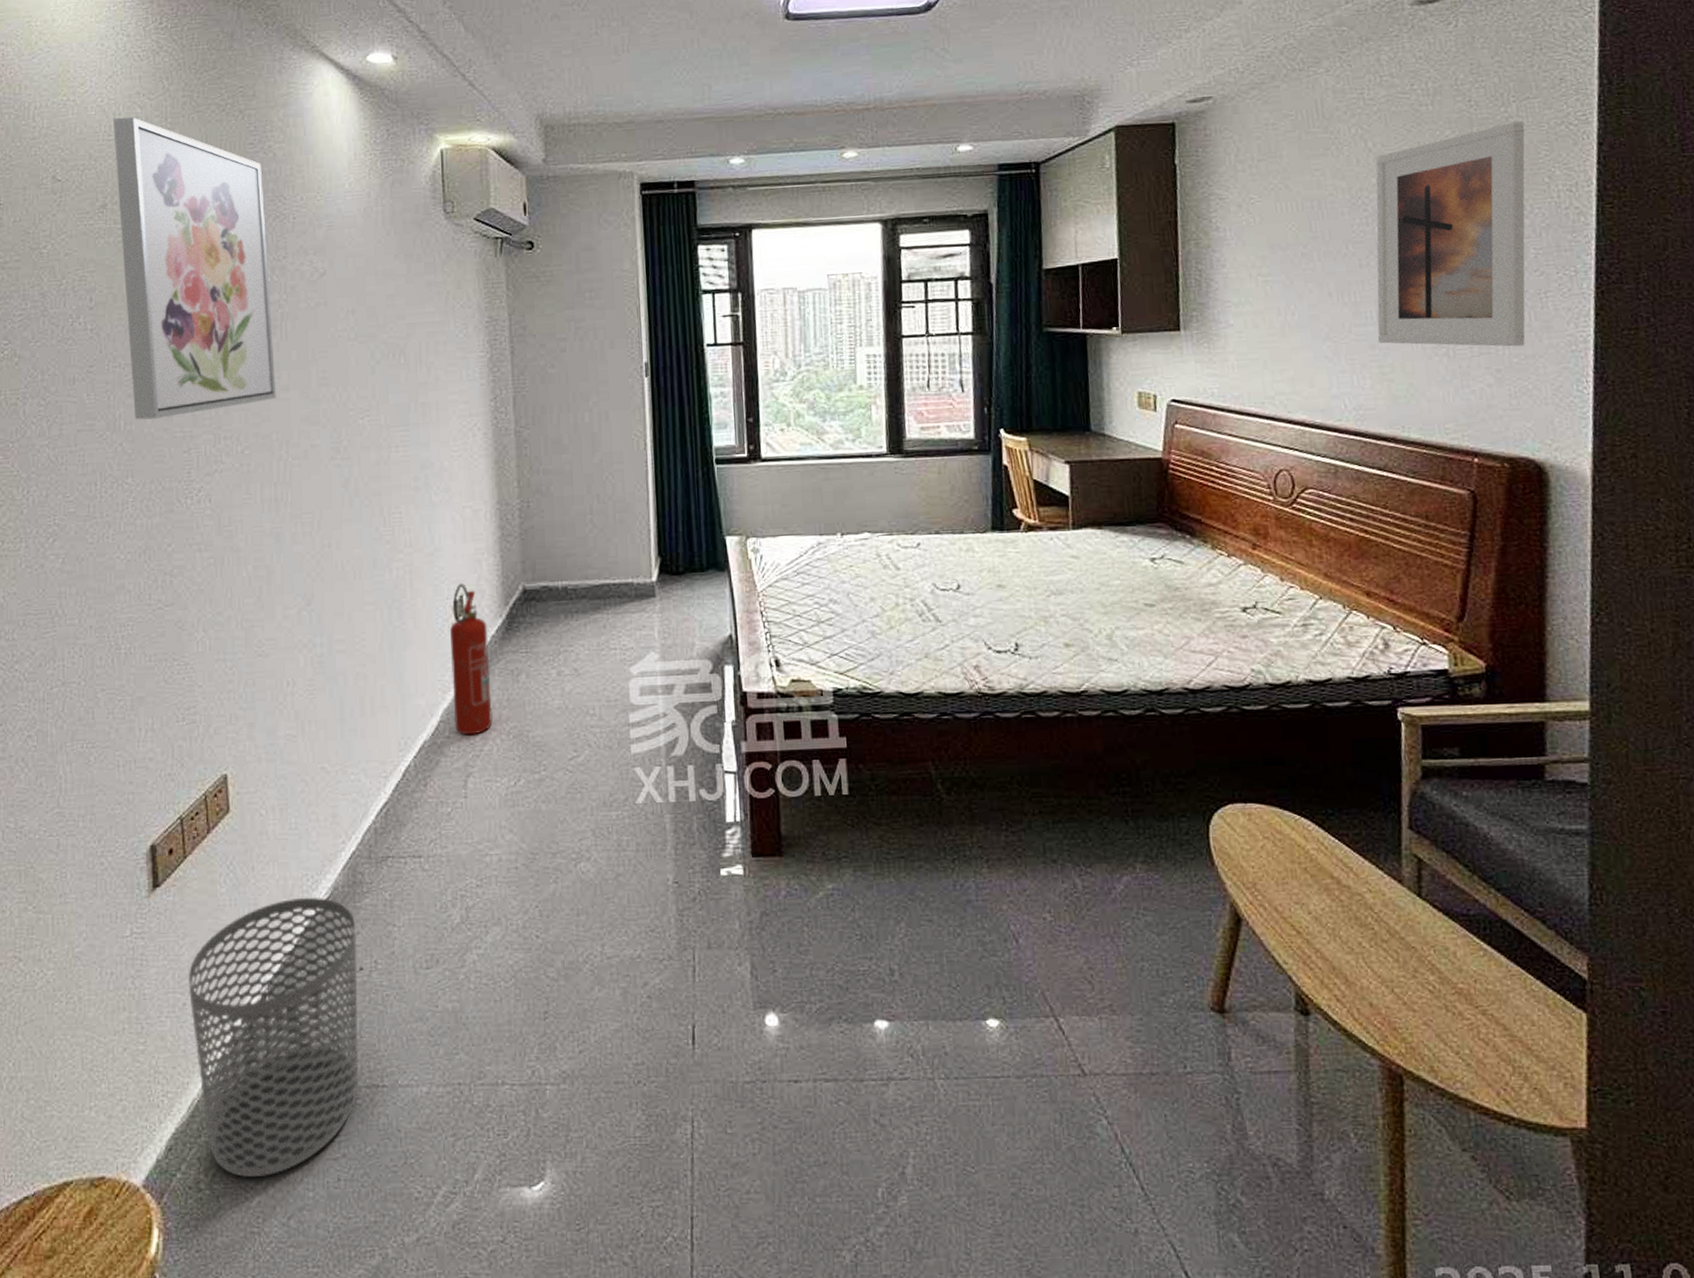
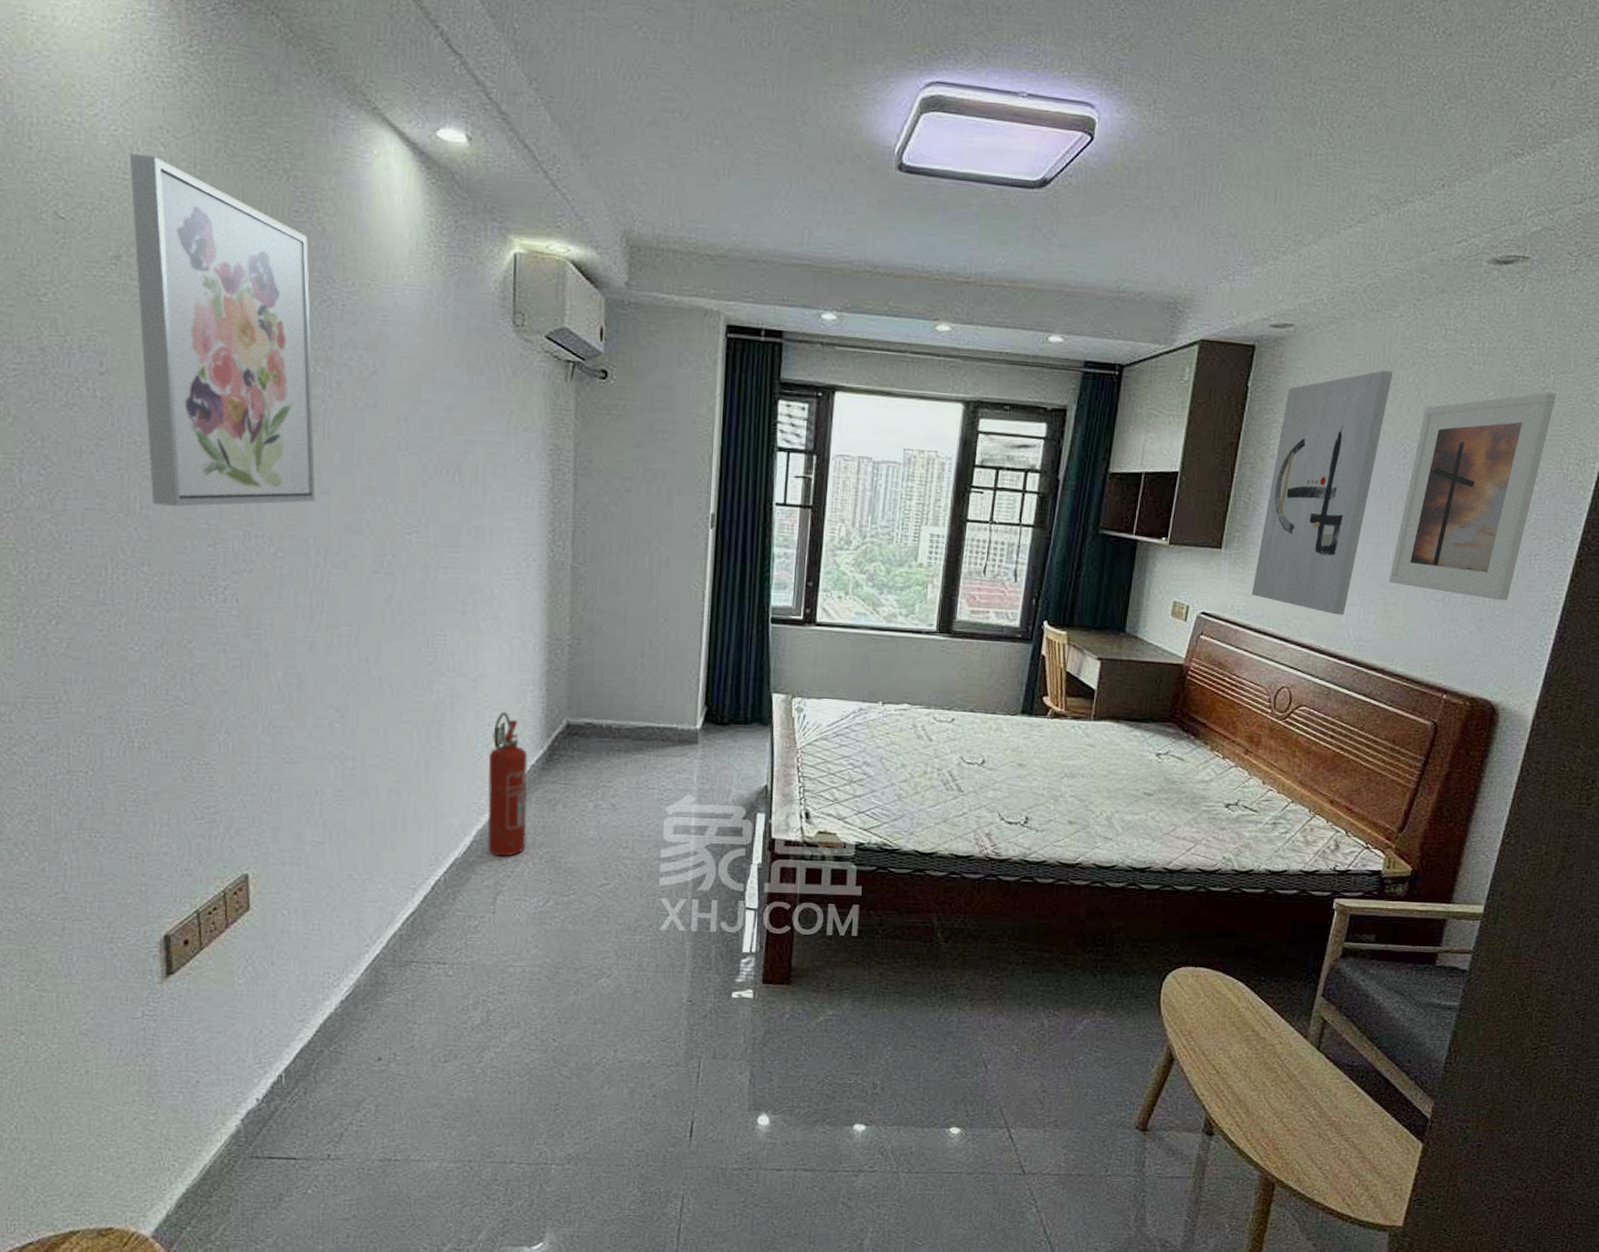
waste bin: present [188,896,359,1178] -> none [202,992,377,1233]
wall art: none [1219,126,1335,385] -> present [1251,370,1393,615]

